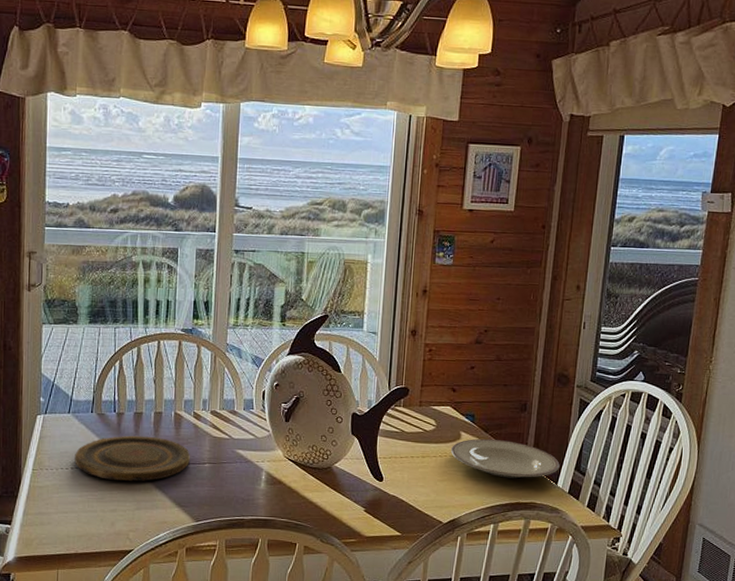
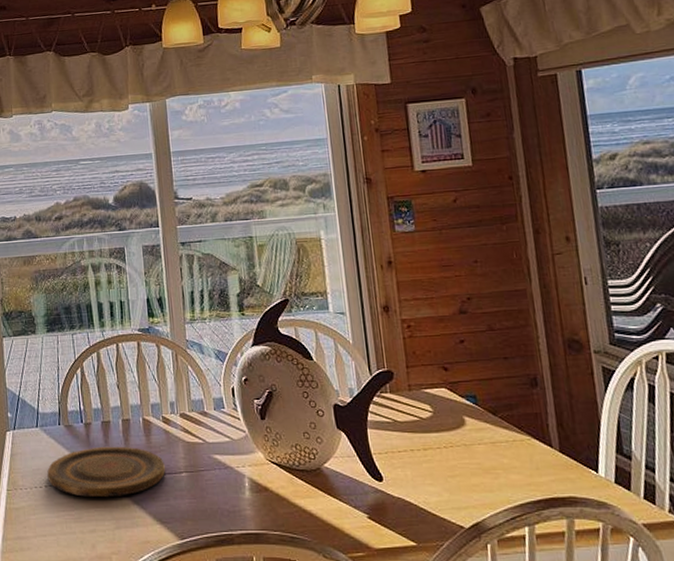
plate: present [450,438,560,479] -> none [455,422,596,469]

